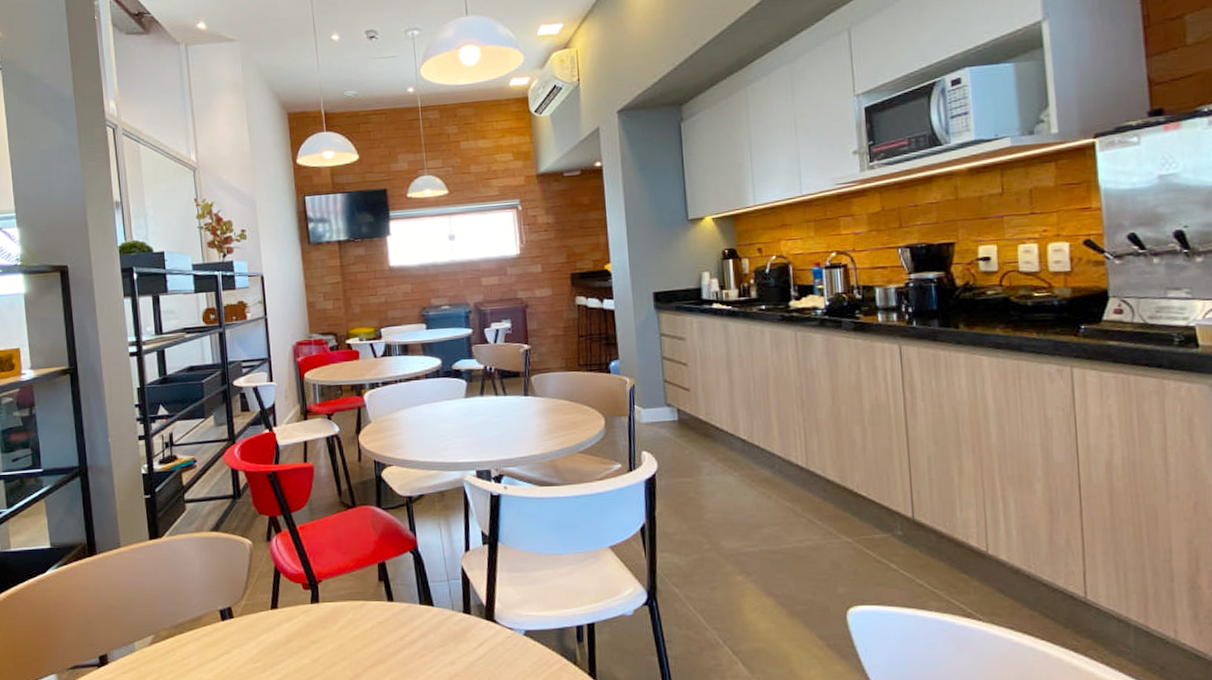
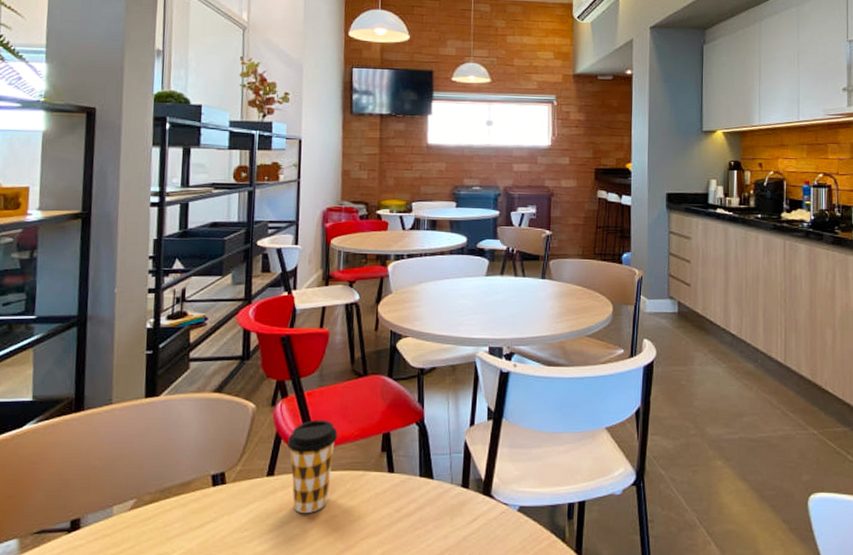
coffee cup: none [285,552,334,644] -> present [286,420,338,514]

